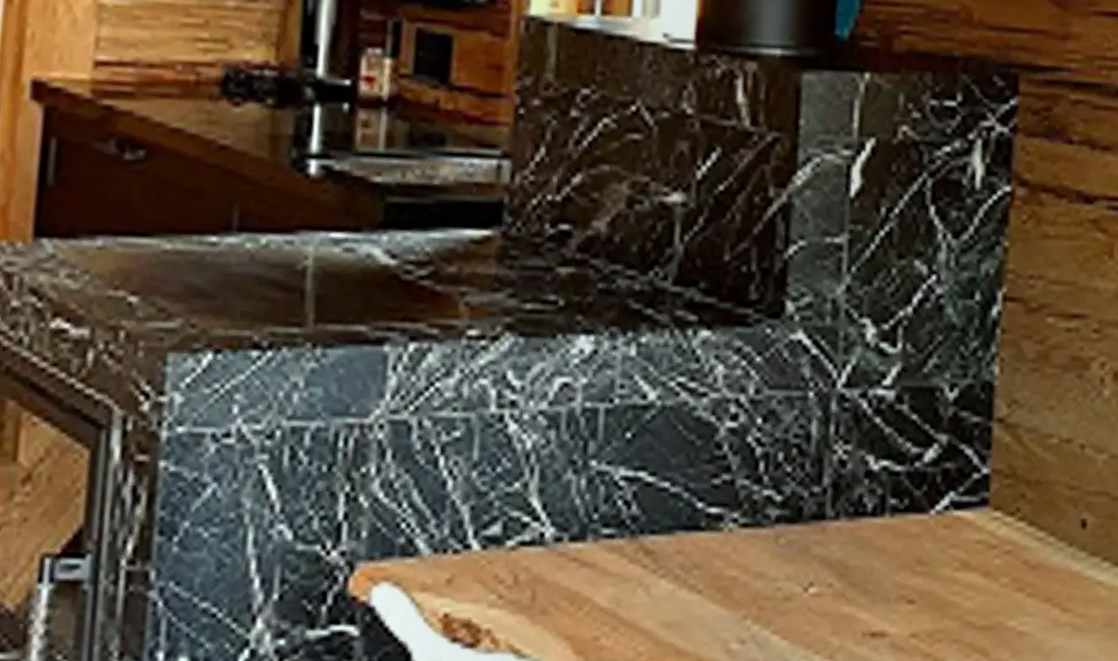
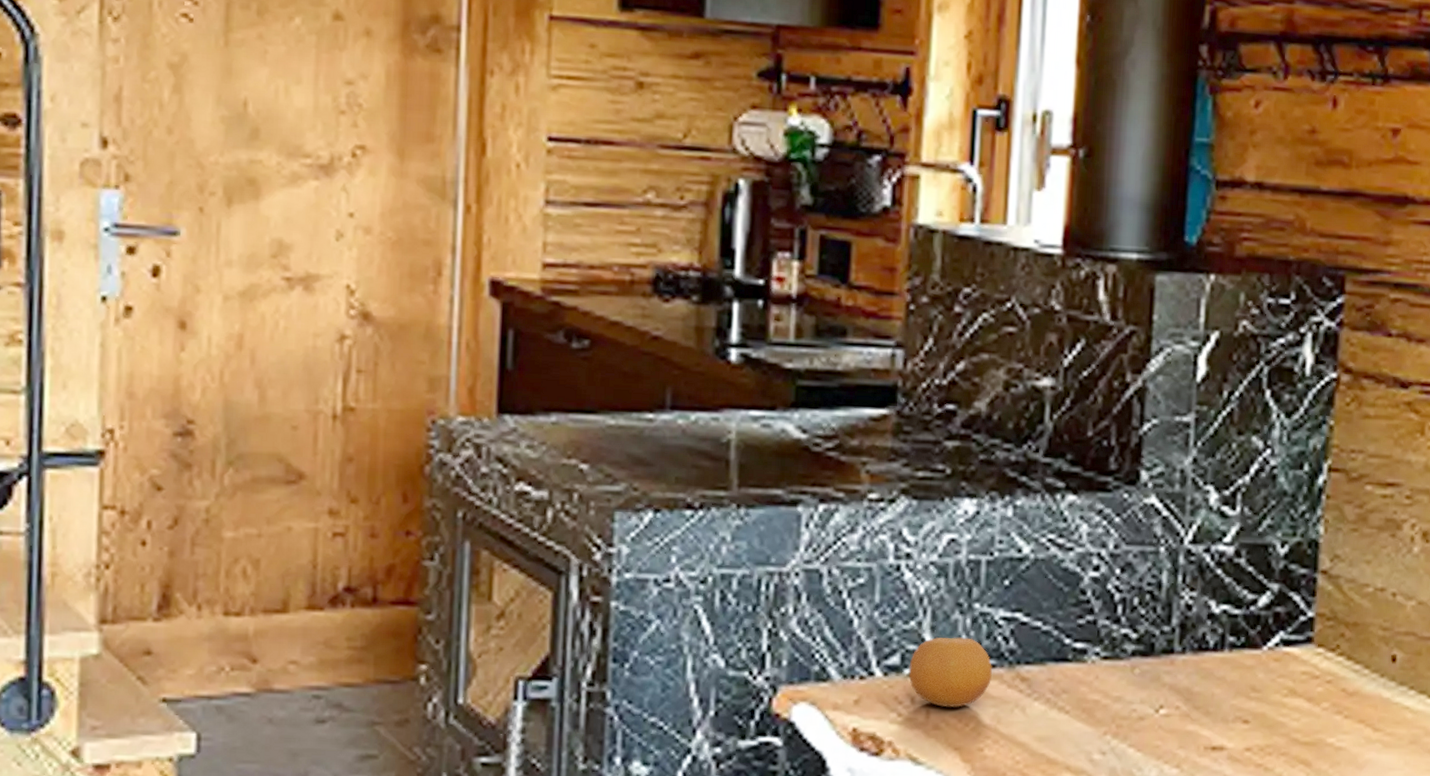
fruit: none [510,501,611,587] -> present [908,637,992,707]

